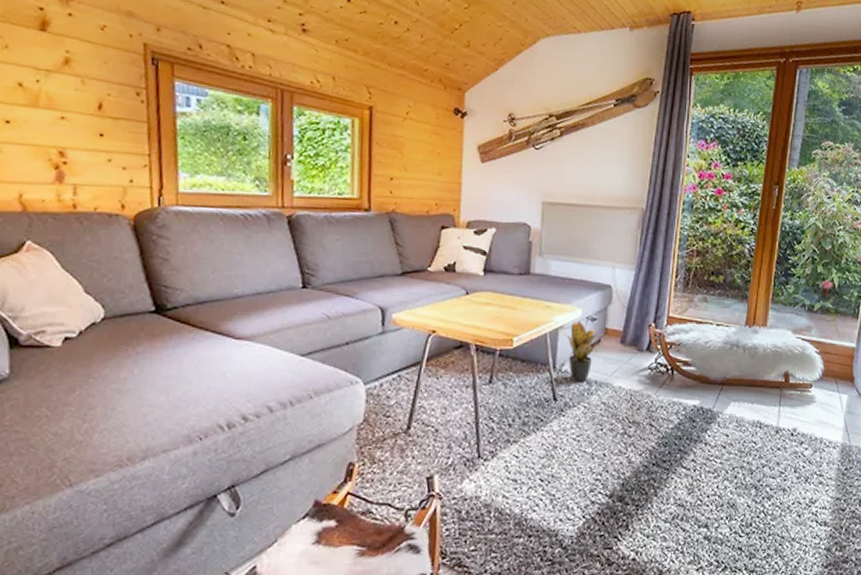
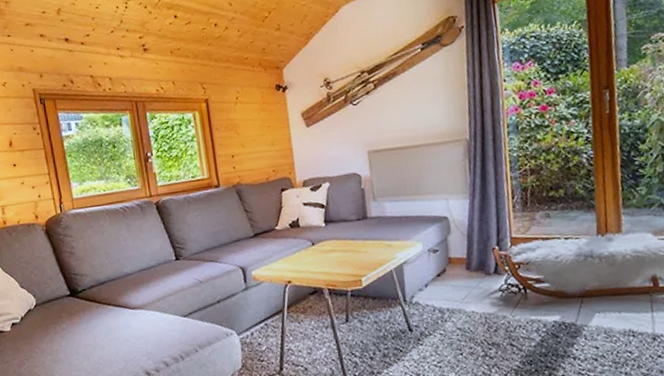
potted plant: present [563,321,603,382] -> none [407,255,447,312]

